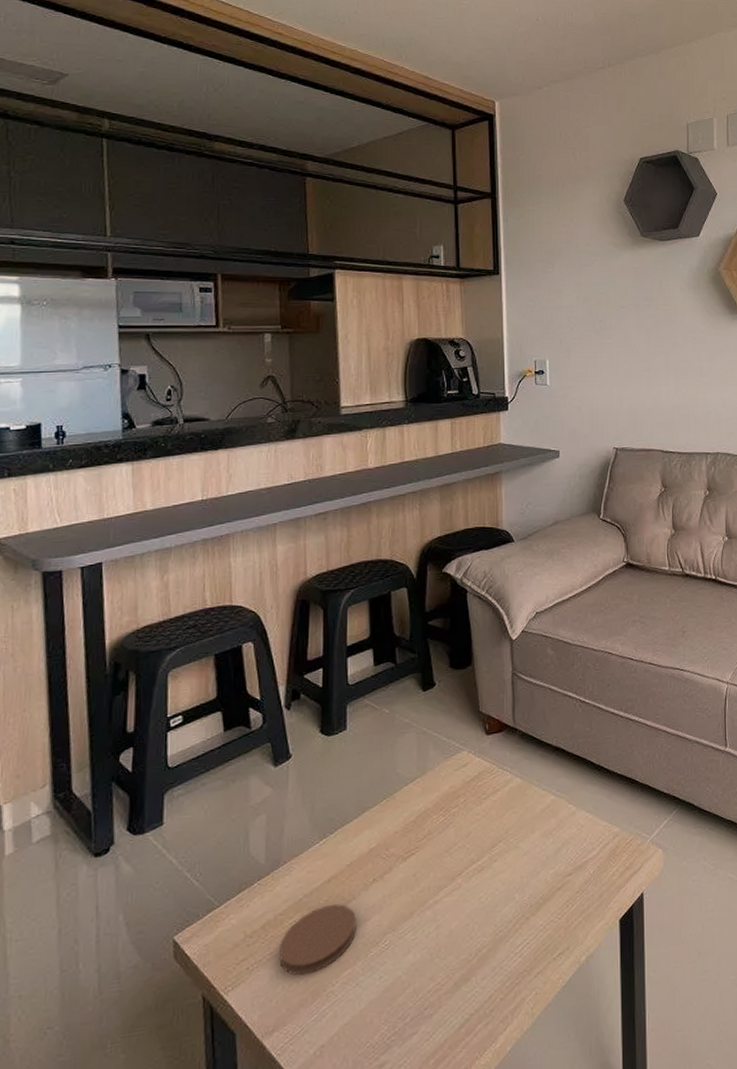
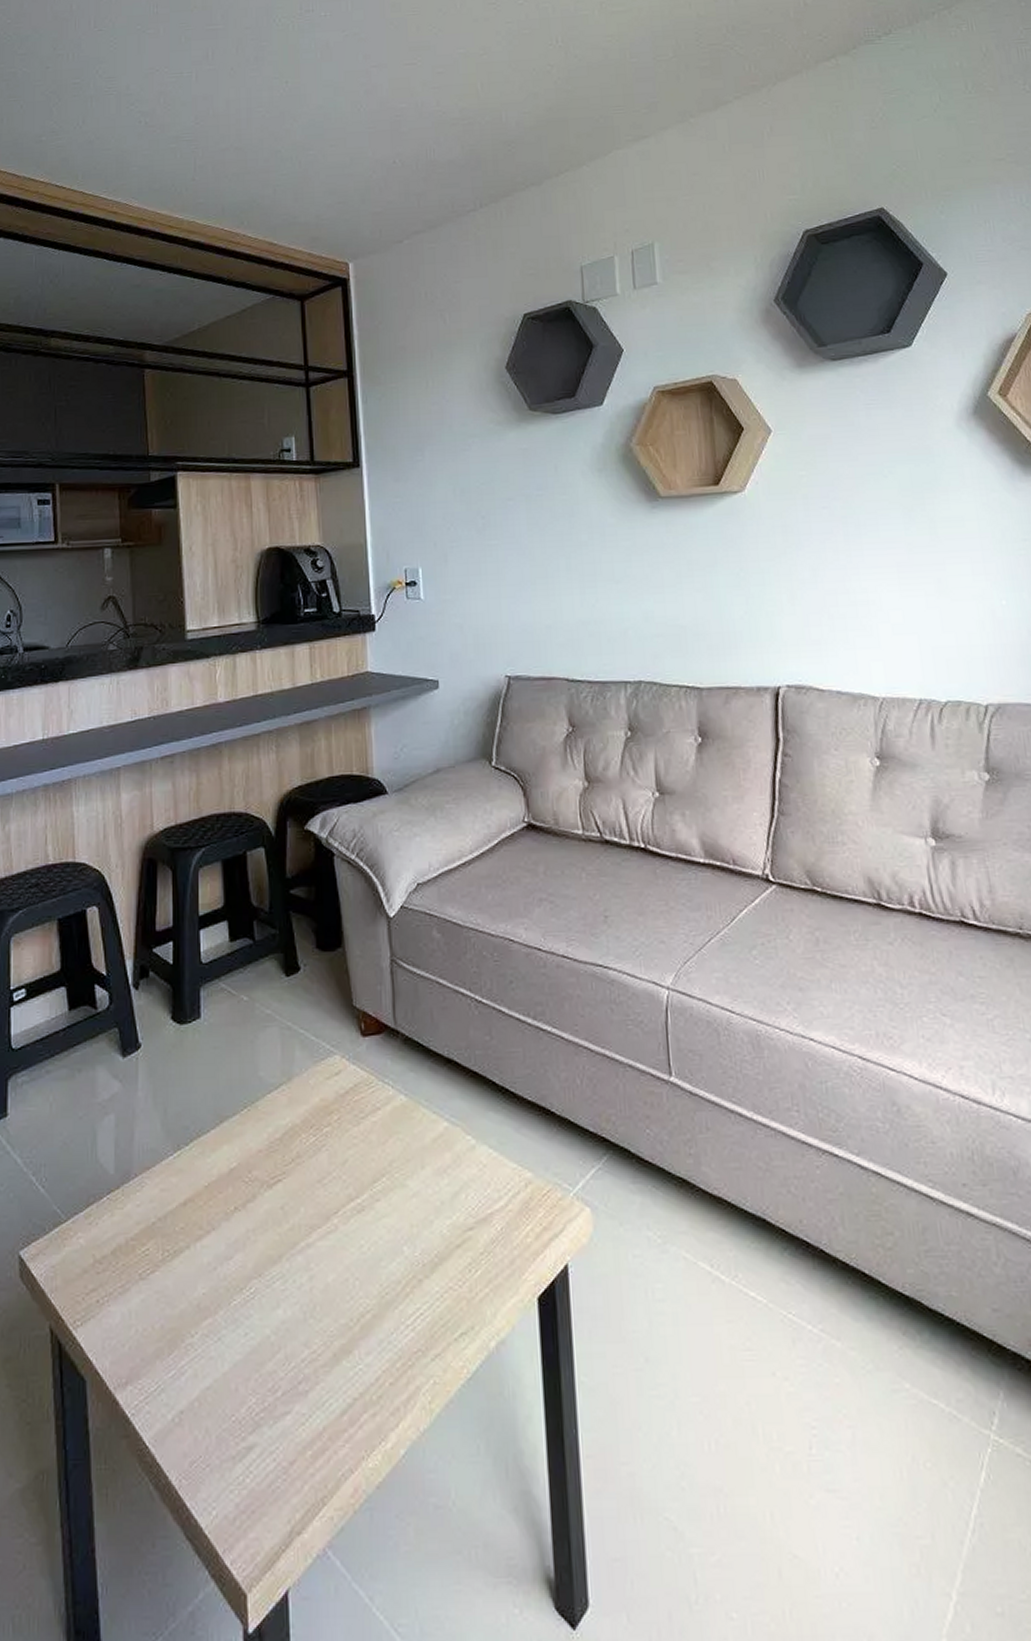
coaster: present [279,904,356,976] -> none [132,1234,217,1318]

